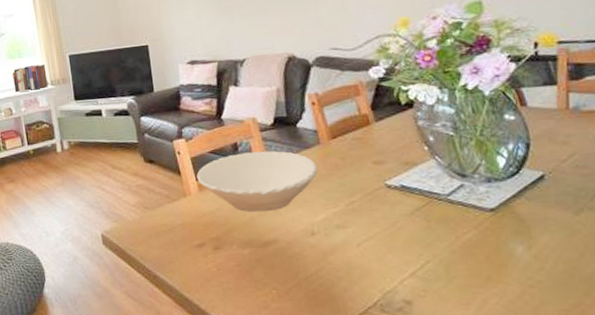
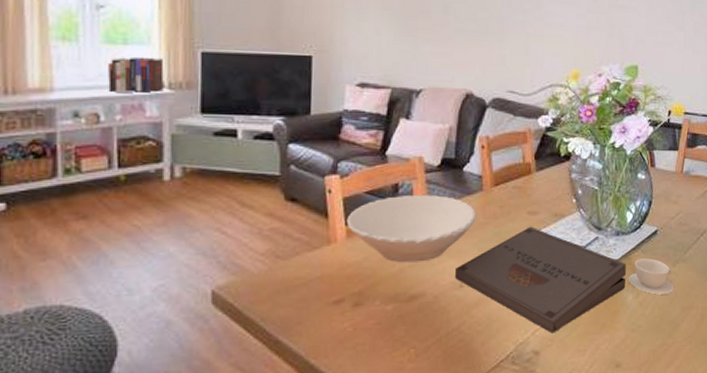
pizza box: none [305,176,510,284] -> present [455,226,626,333]
teacup: none [512,206,583,247] -> present [628,258,674,295]

